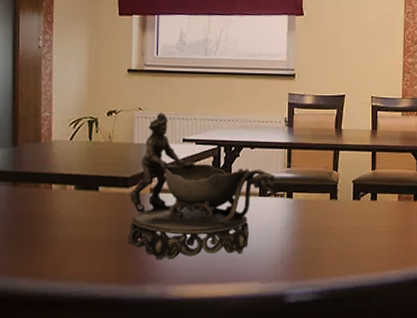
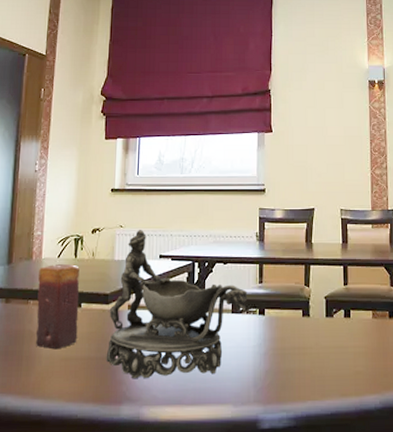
candle: none [49,146,96,233] -> present [35,263,80,350]

